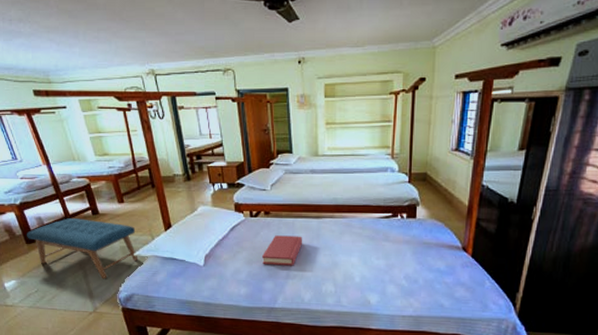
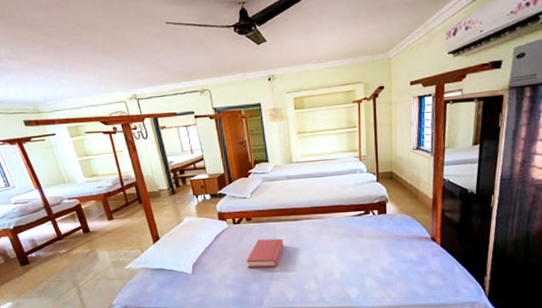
bench: present [27,218,138,279] -> none [21,238,130,295]

